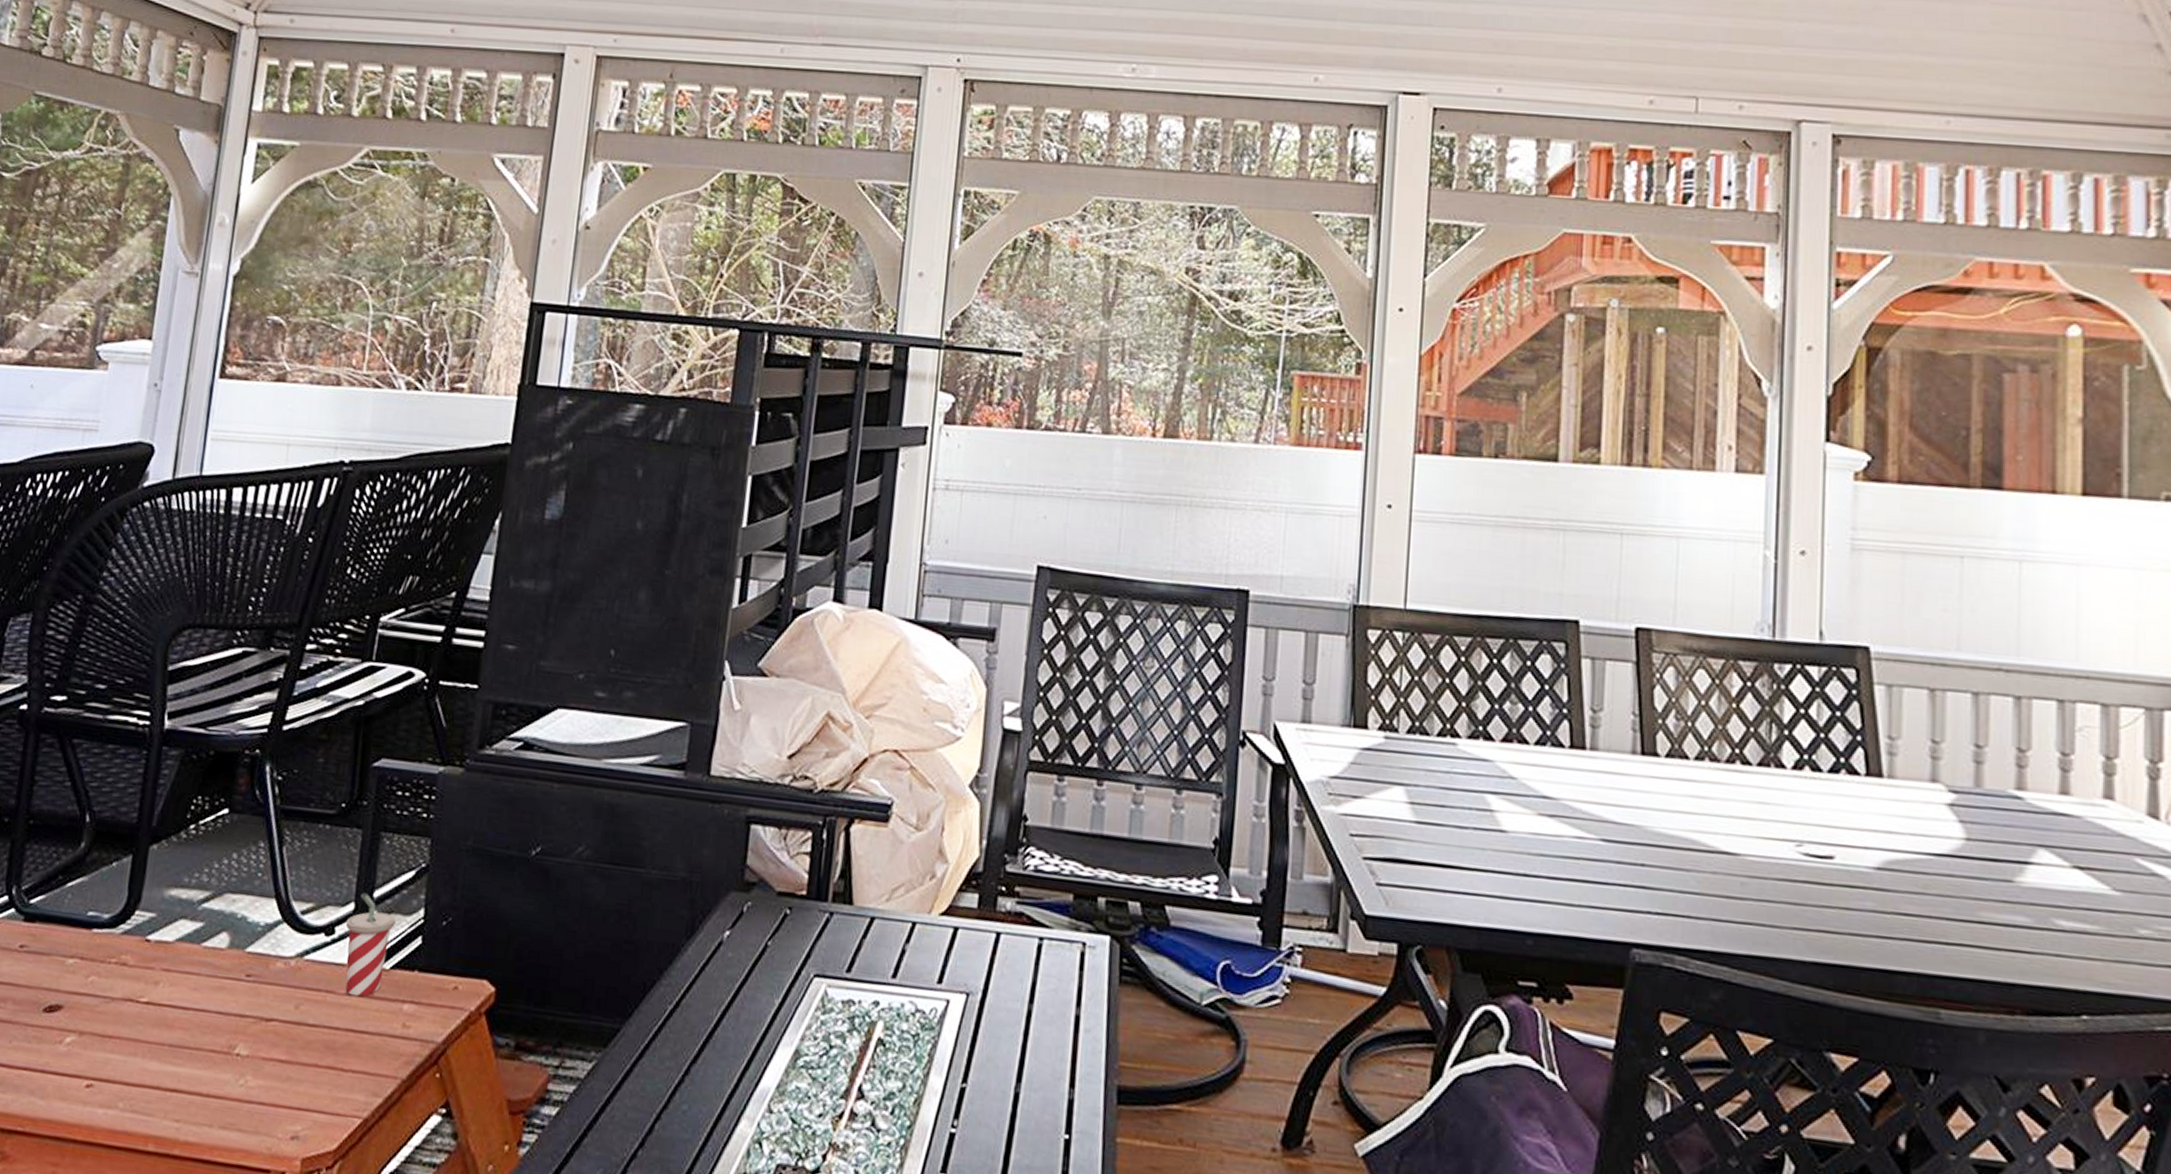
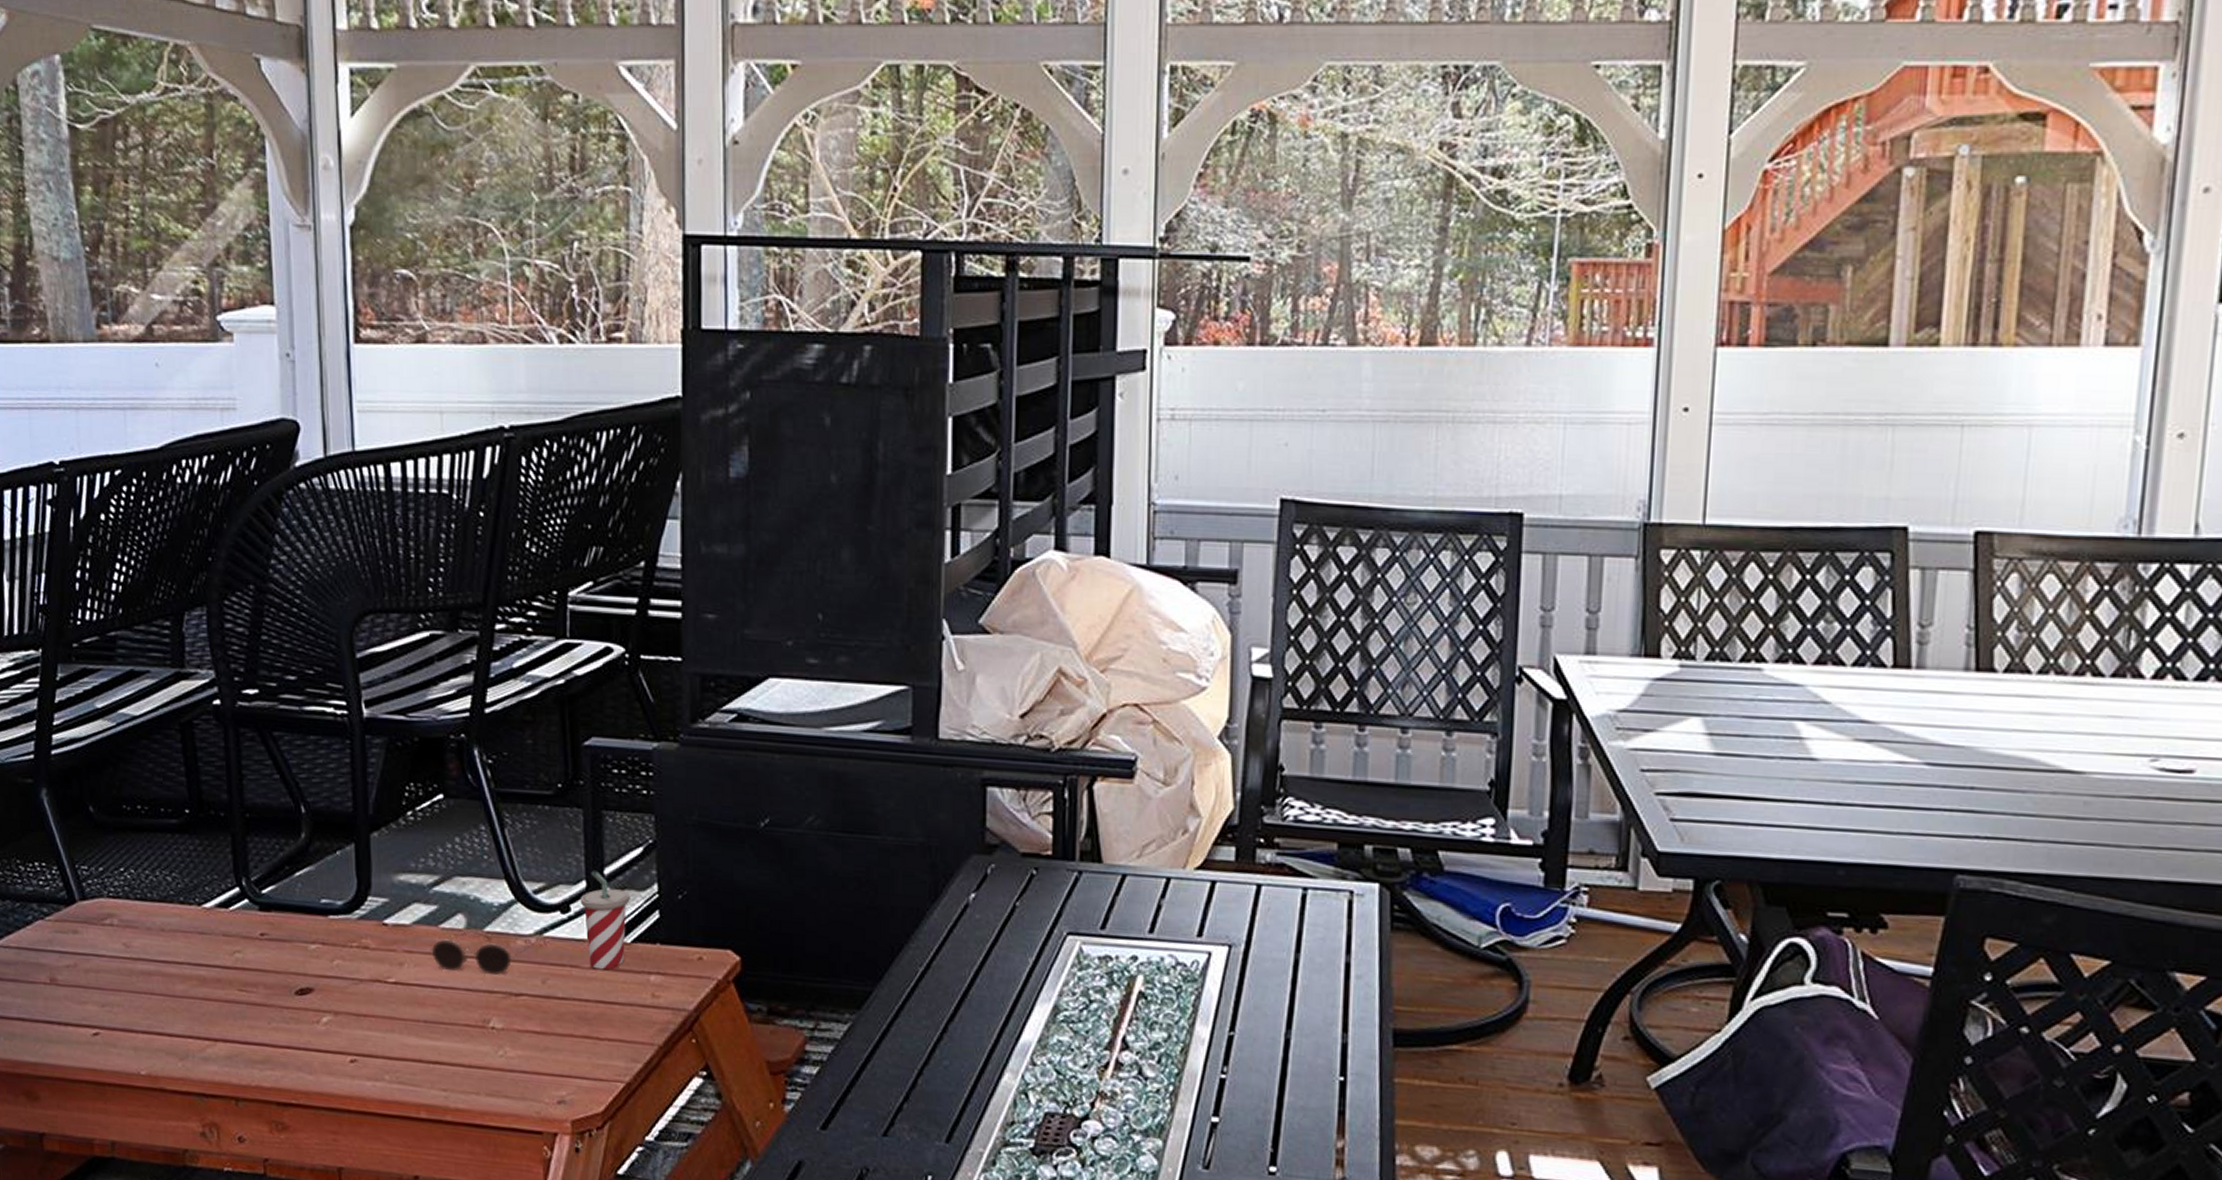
sunglasses: none [188,949,307,998] -> present [430,930,547,975]

